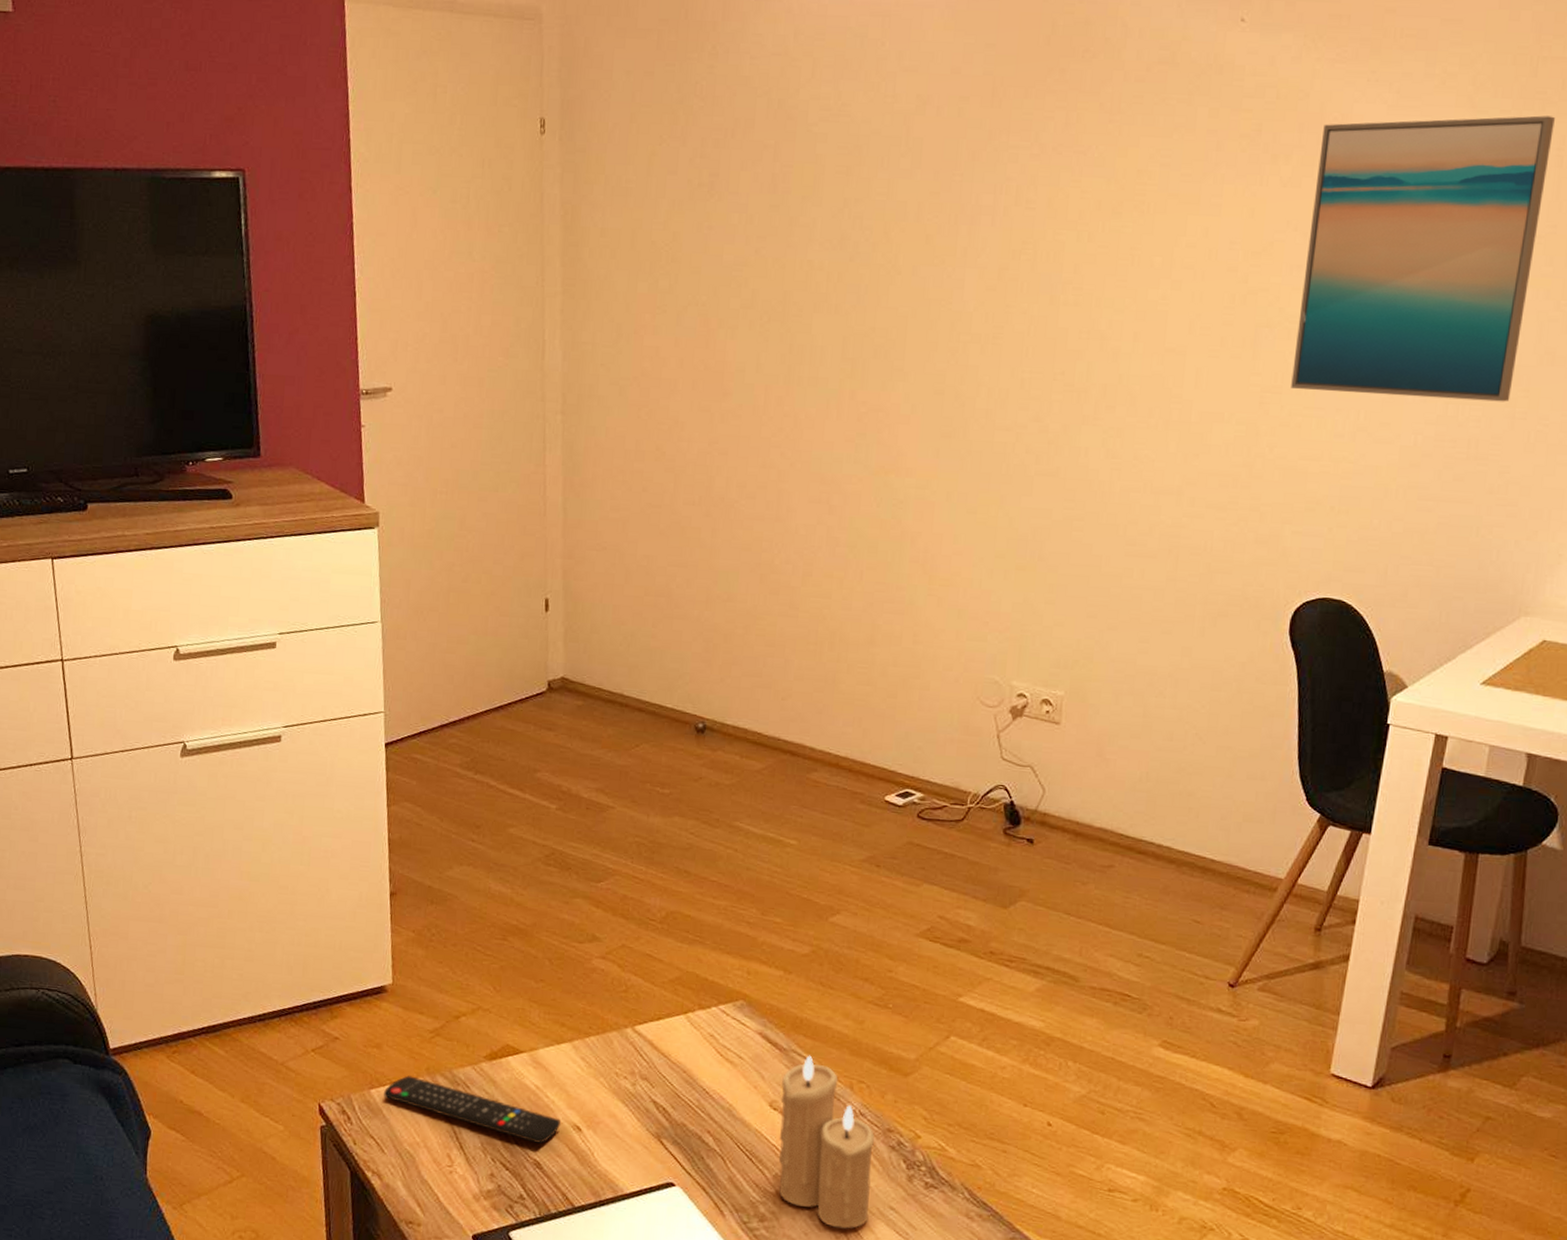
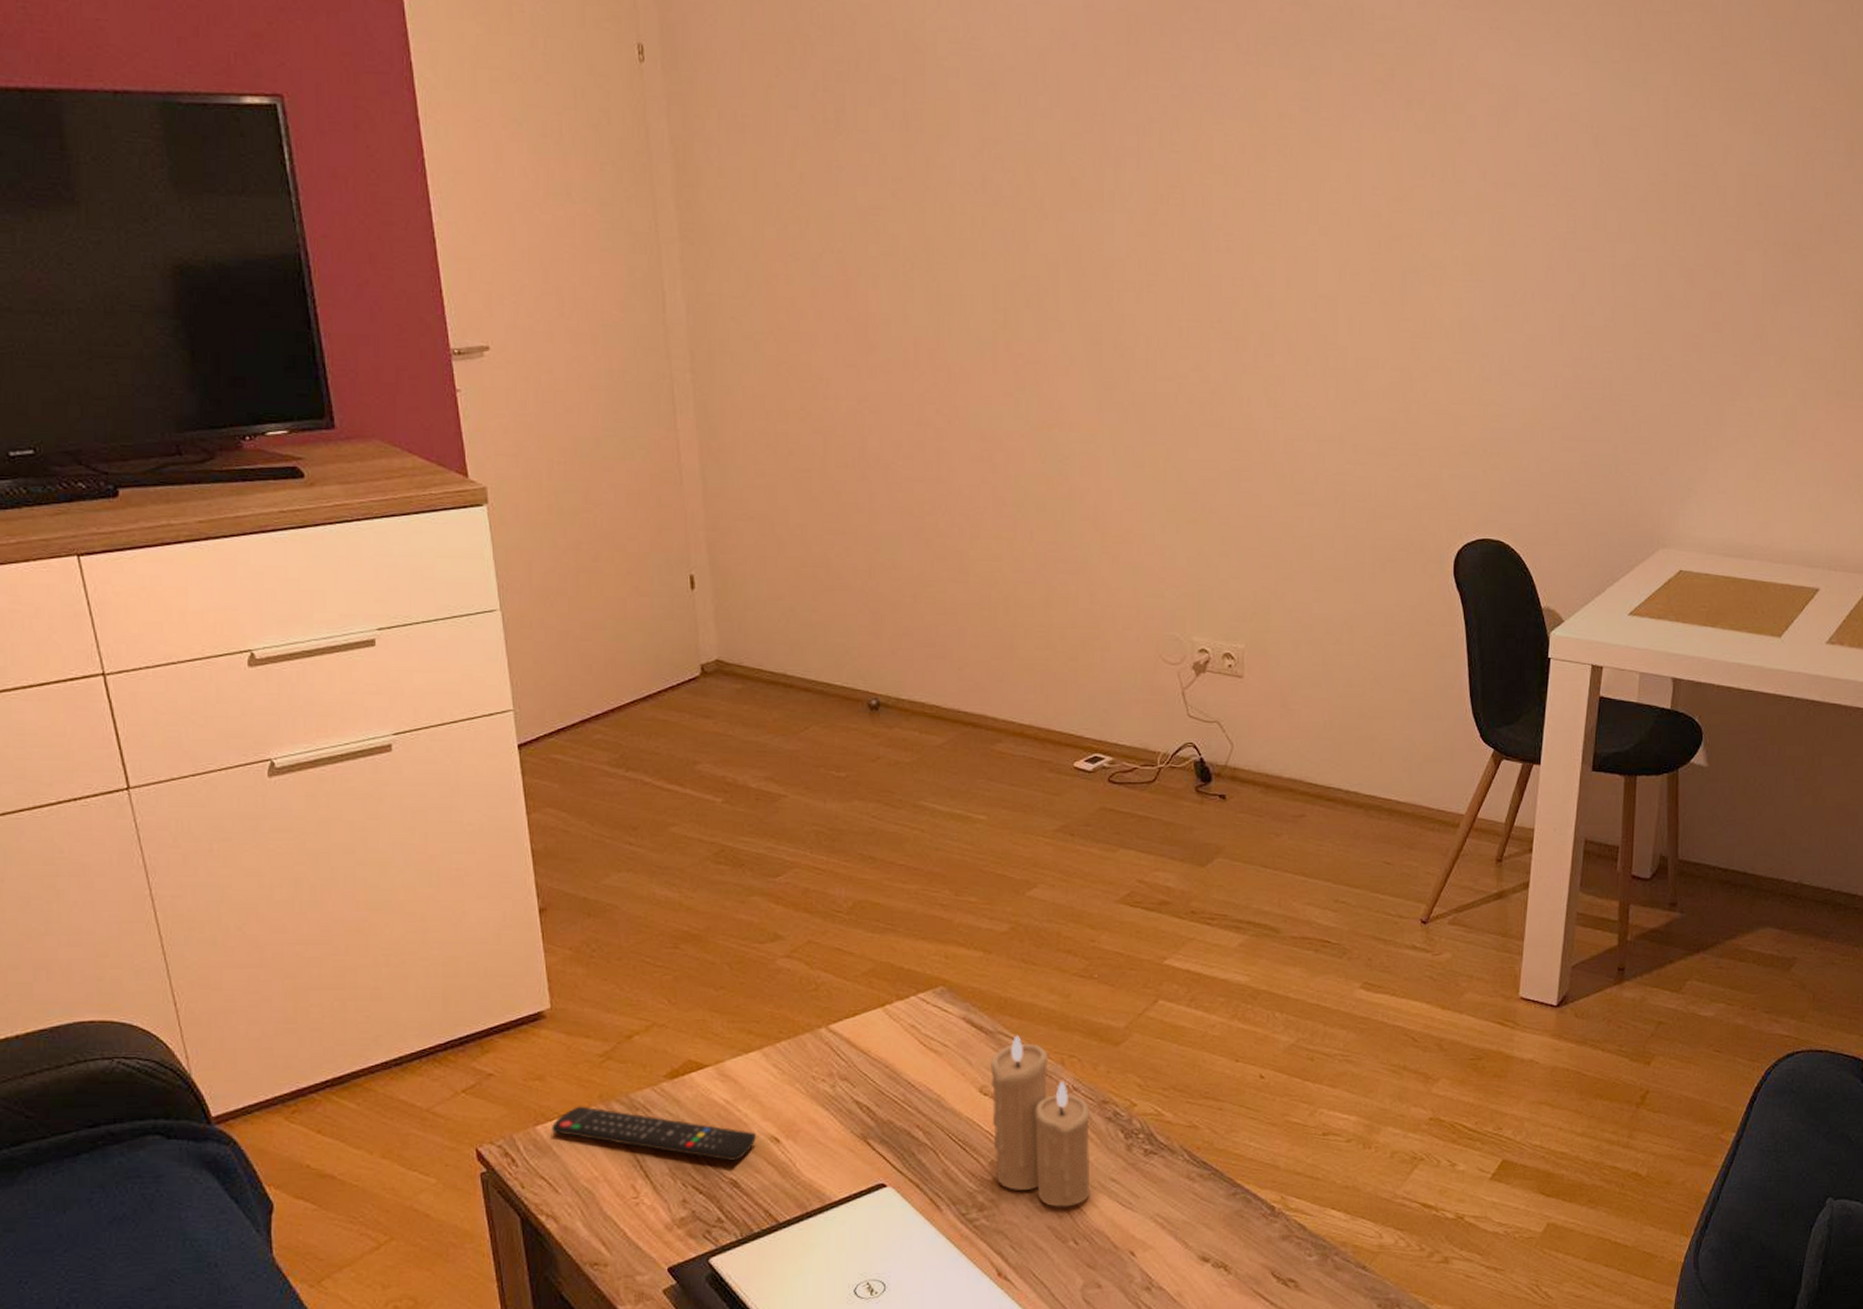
wall art: present [1291,115,1555,402] -> none [1439,67,1659,344]

